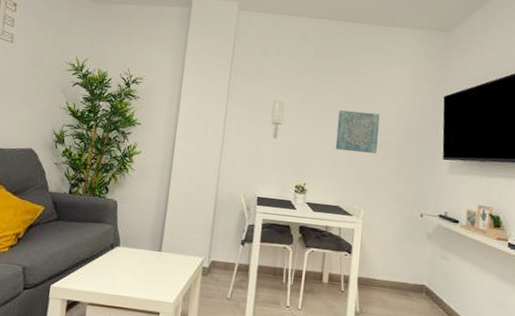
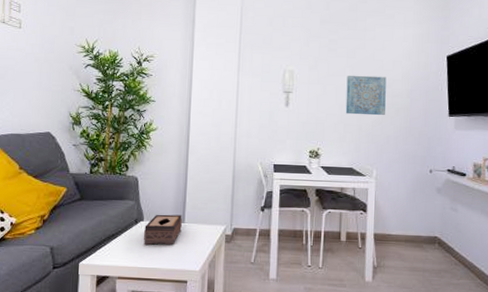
tissue box: none [118,240,160,273] -> present [144,214,182,245]

